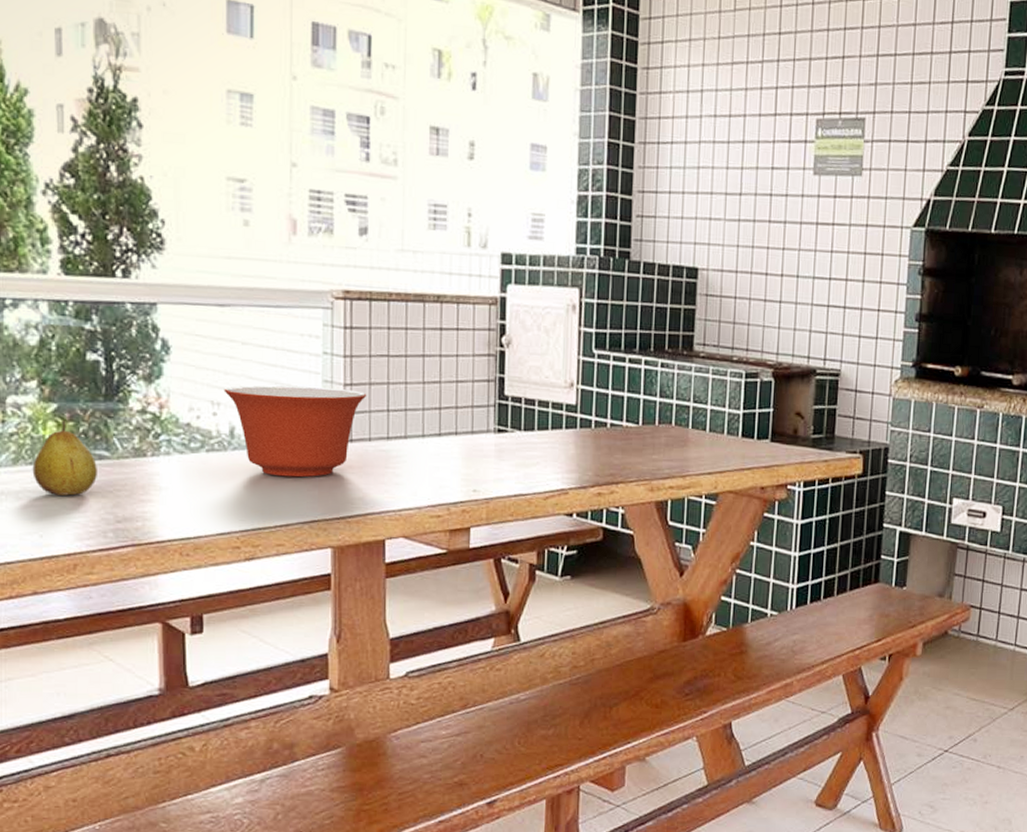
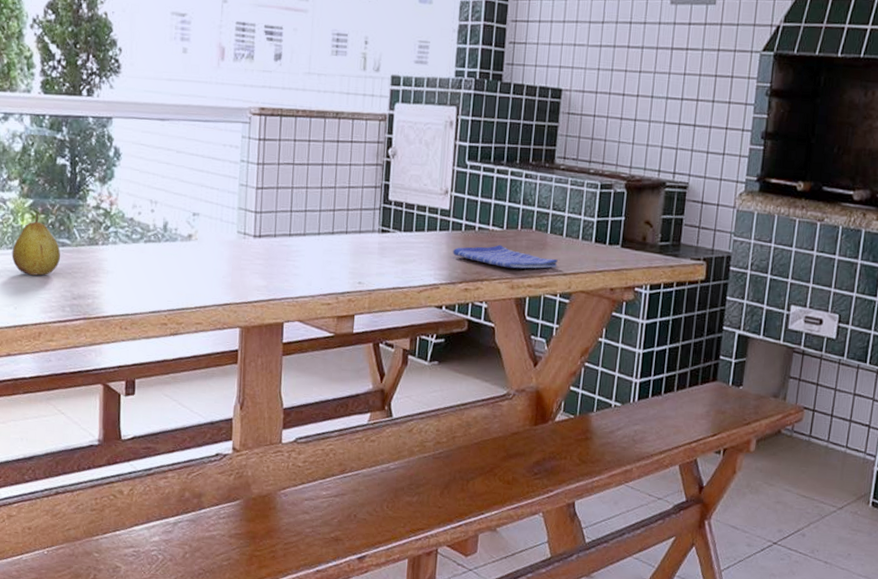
mixing bowl: present [224,385,367,478] -> none [160,187,275,267]
dish towel: none [582,442,702,469] -> present [453,244,558,269]

